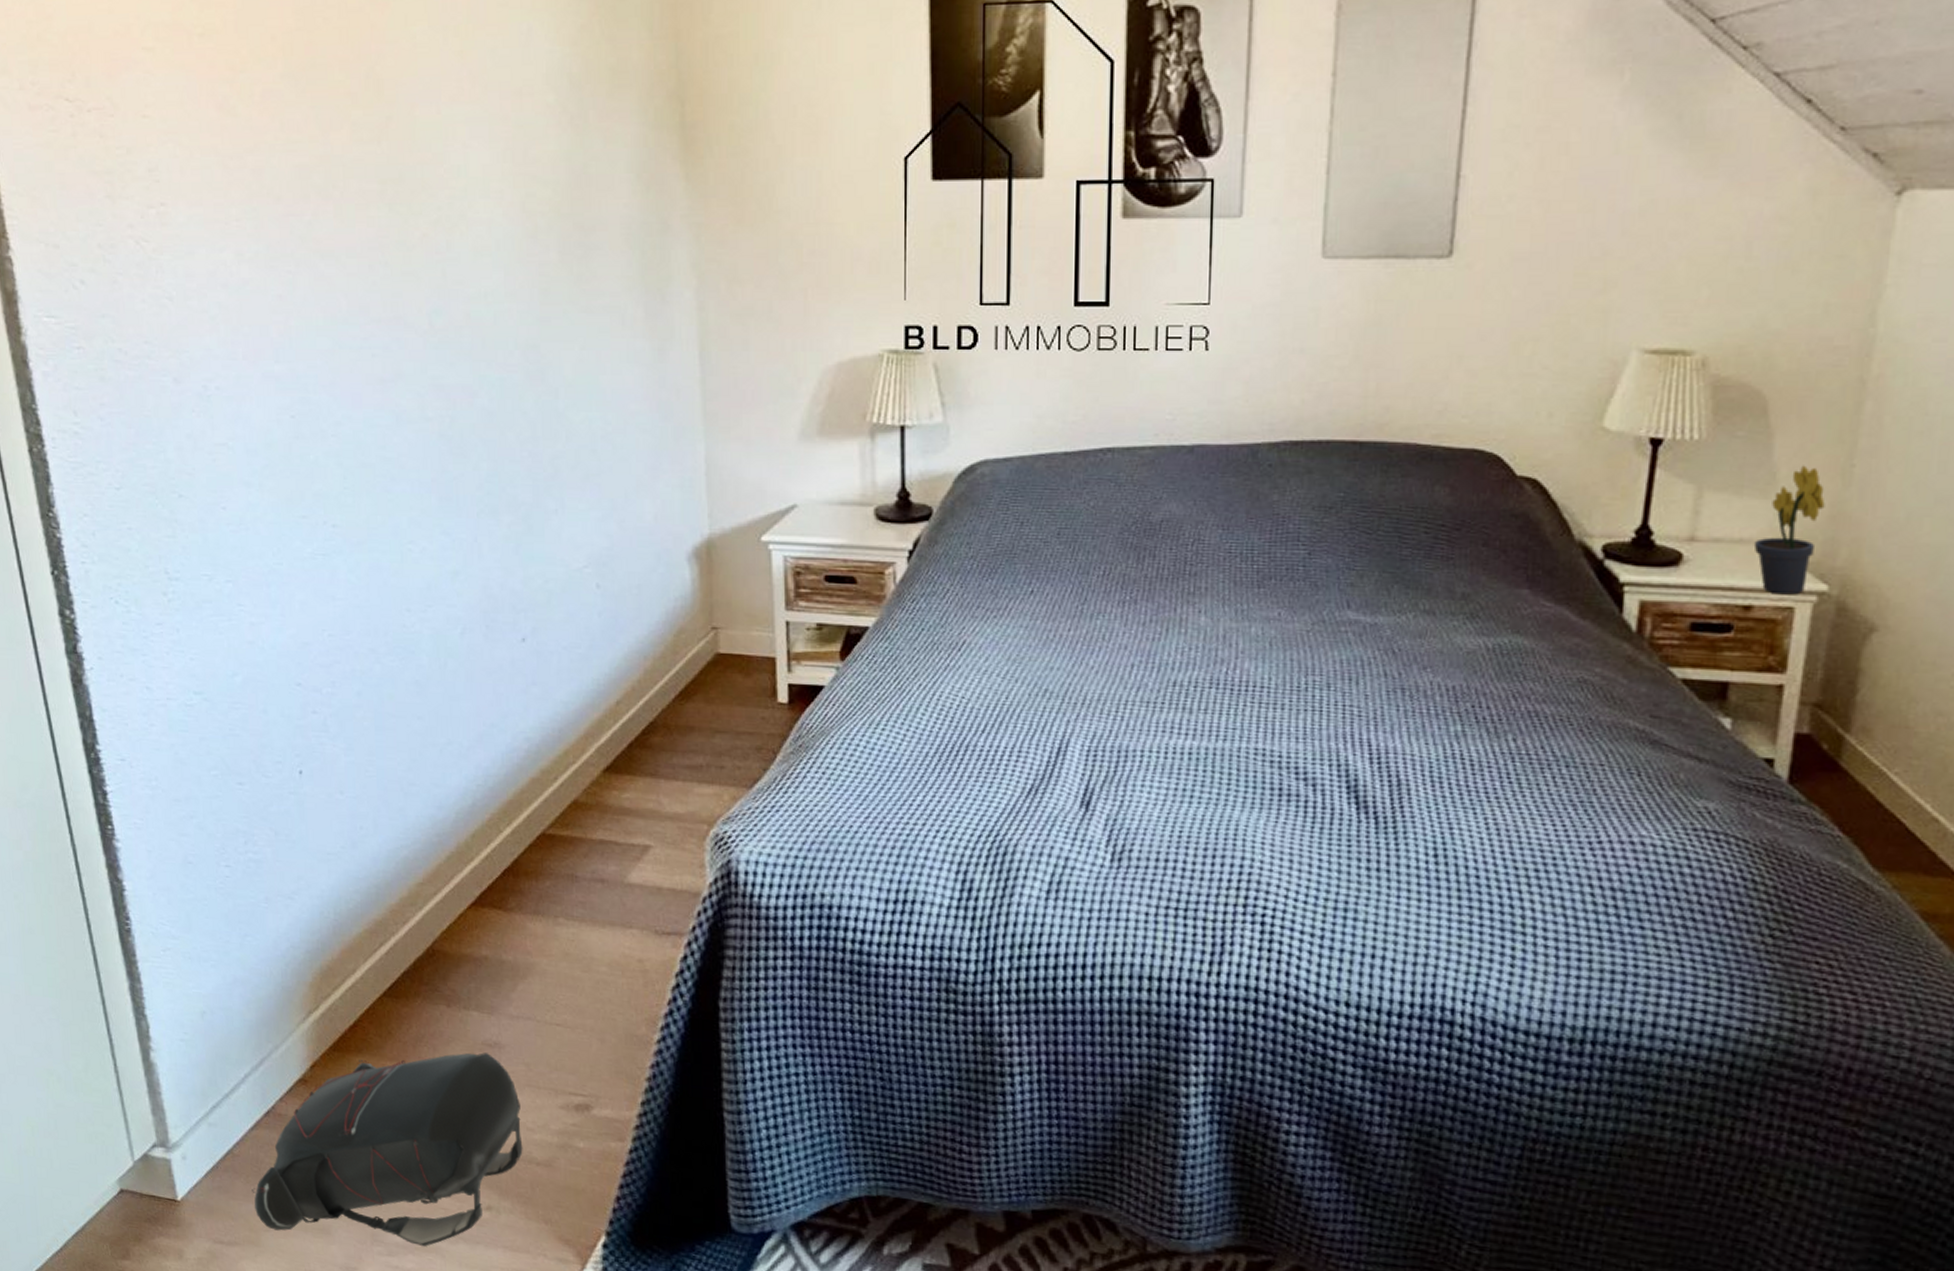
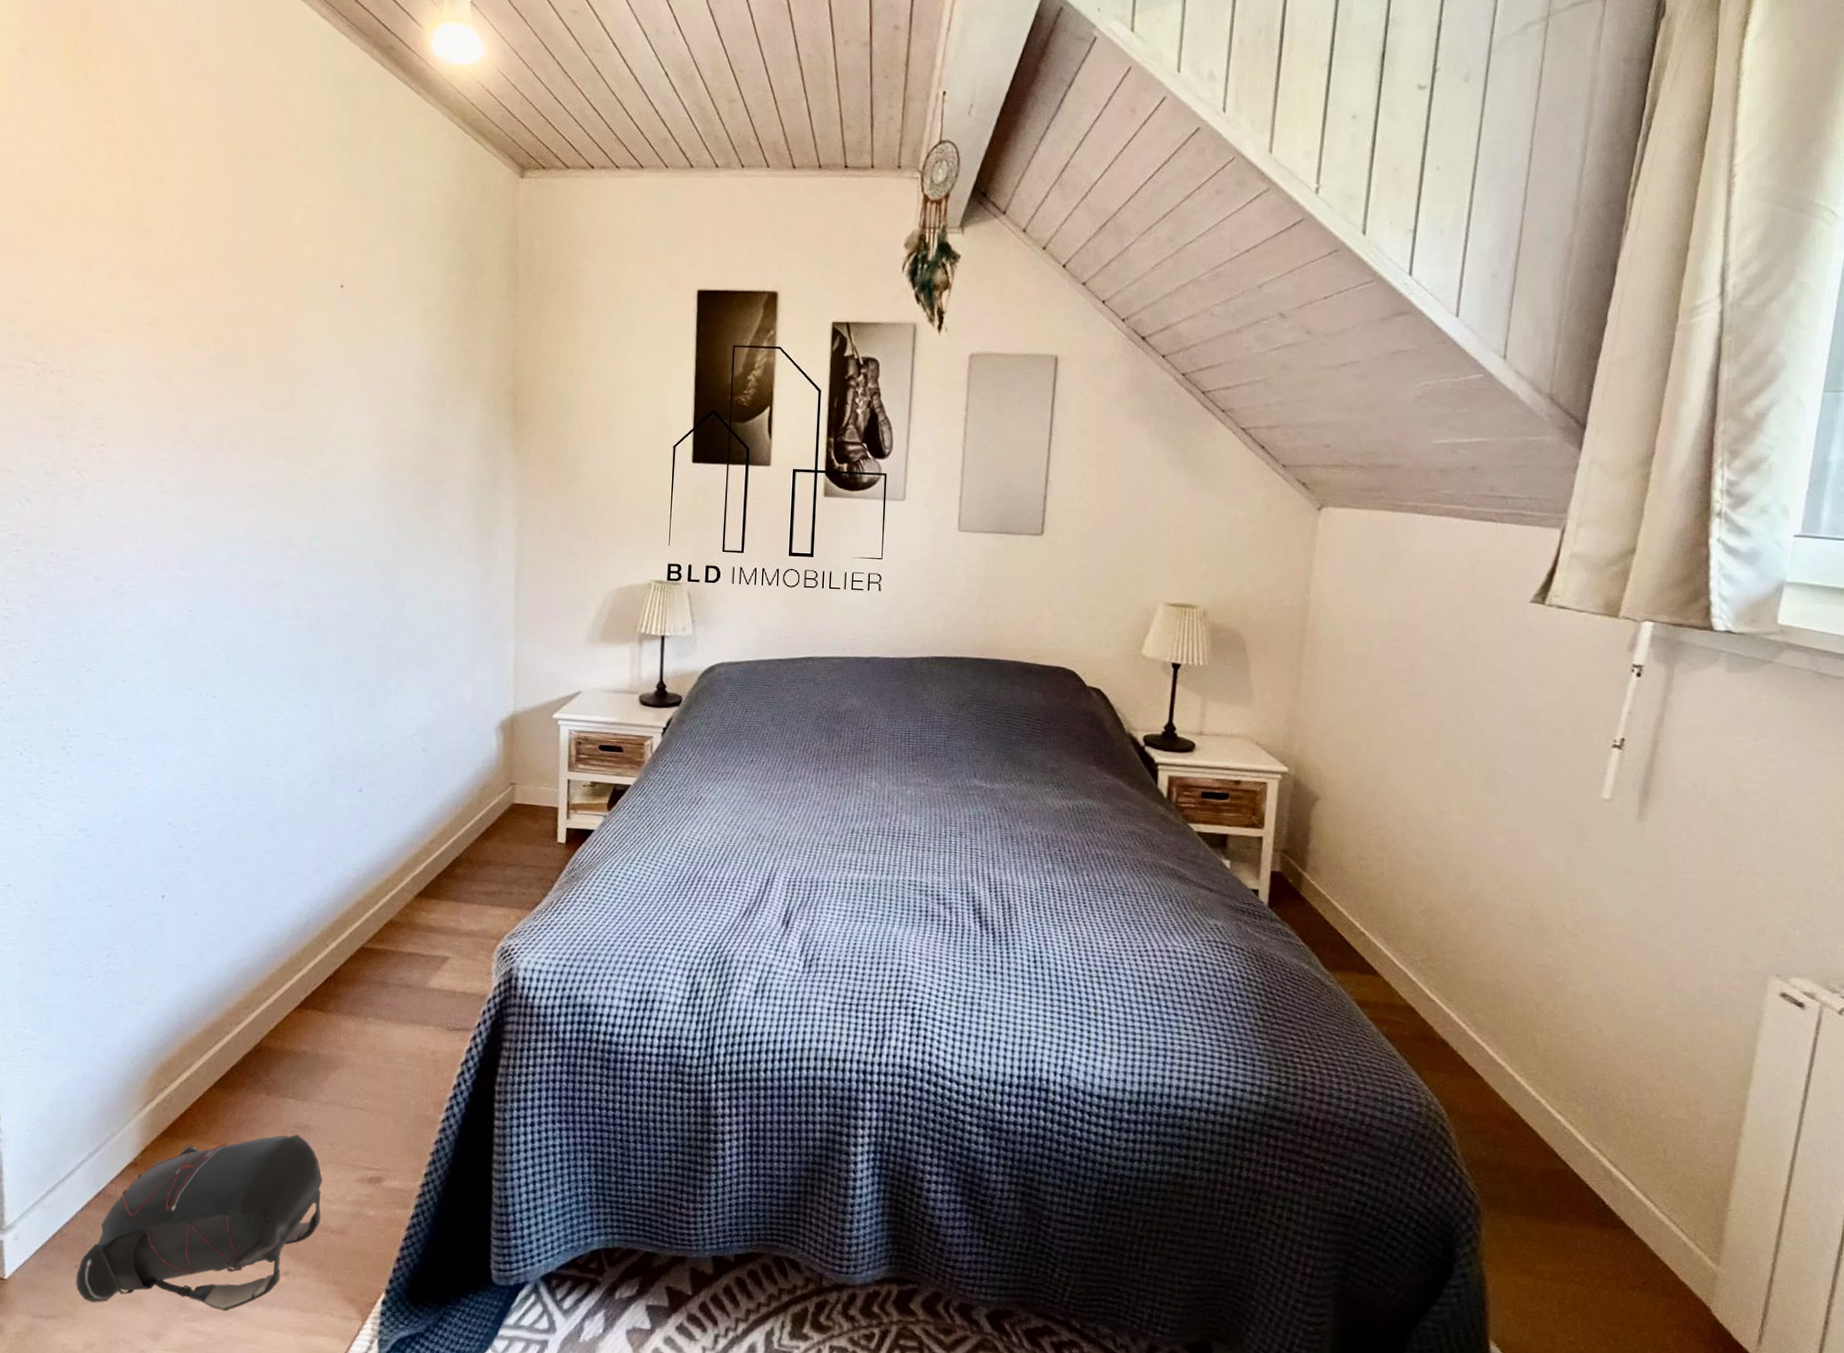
potted flower: present [1753,465,1826,595] -> none [1240,685,1284,774]

